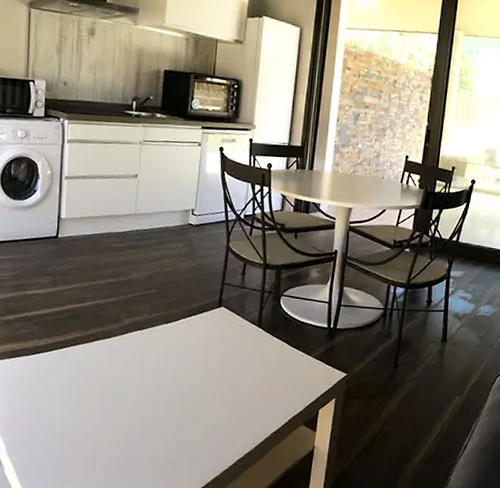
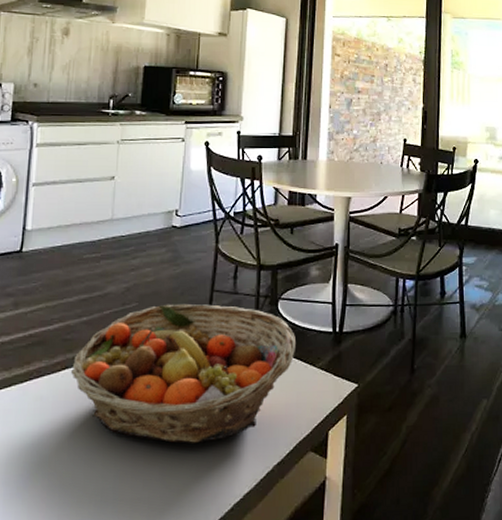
fruit basket: none [102,292,294,410] -> present [71,303,295,443]

